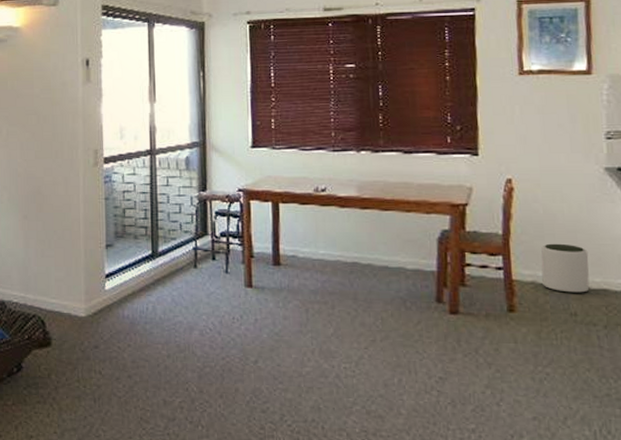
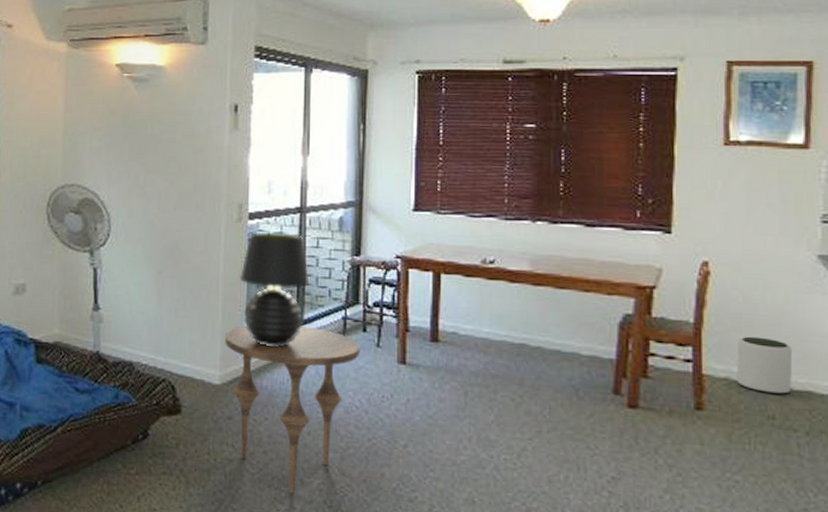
side table: none [88,258,211,412] -> present [225,325,361,493]
table lamp: none [98,174,162,278] -> present [239,232,310,347]

